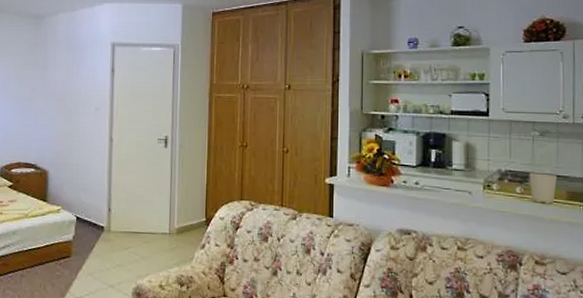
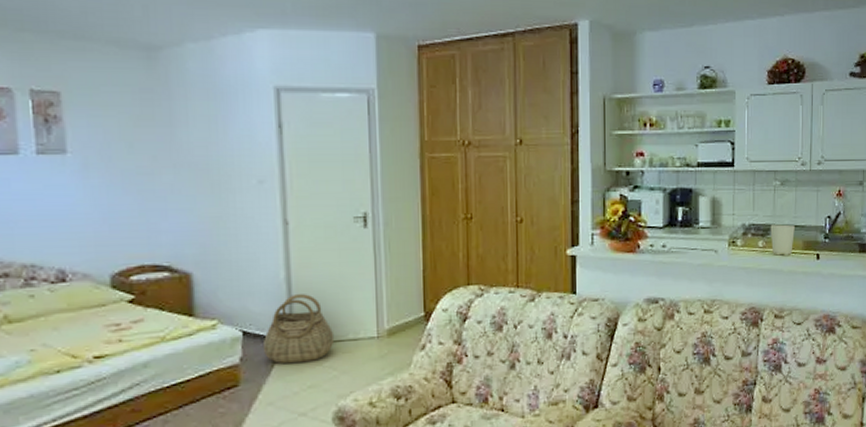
basket: none [88,193,138,246] -> present [262,294,335,364]

